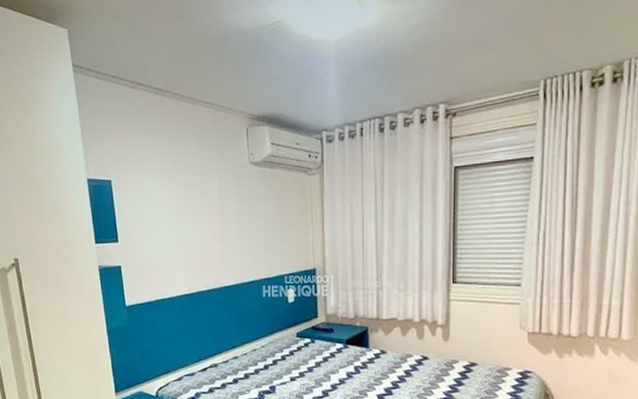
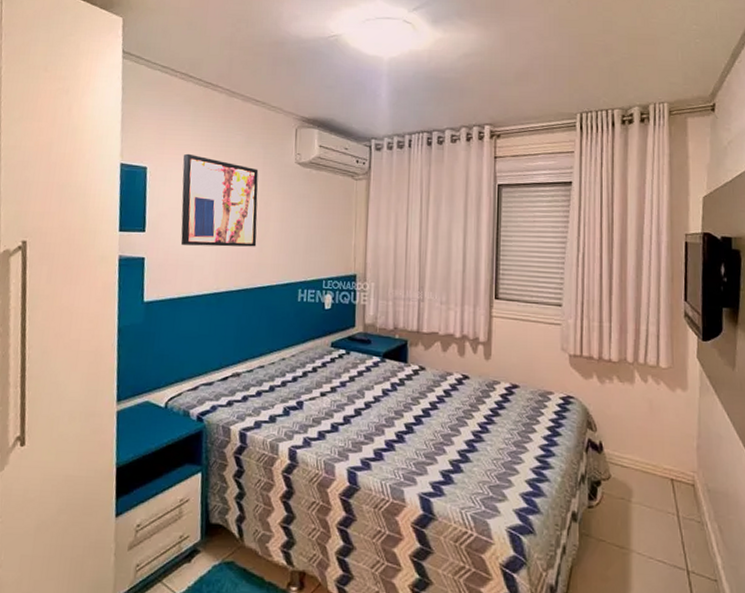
wall art: none [142,163,220,252] -> present [180,153,259,247]

